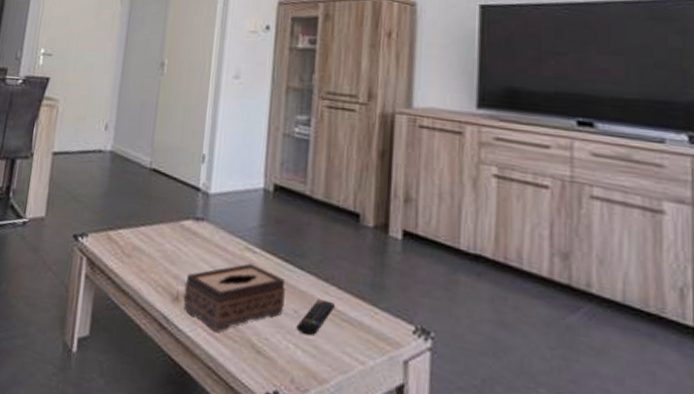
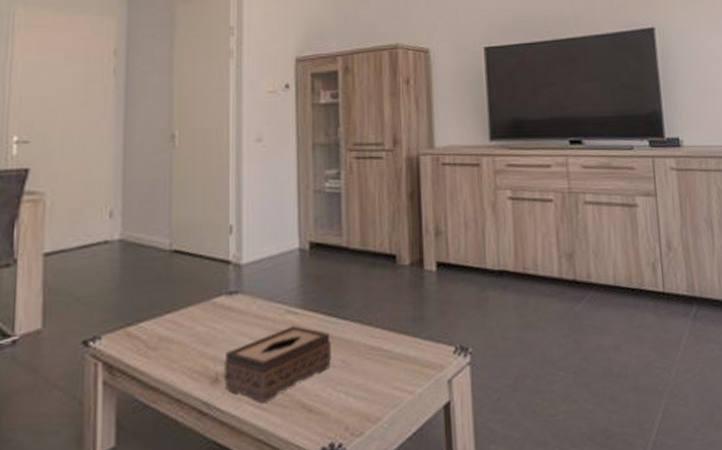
remote control: present [296,299,335,336] -> none [345,343,380,382]

